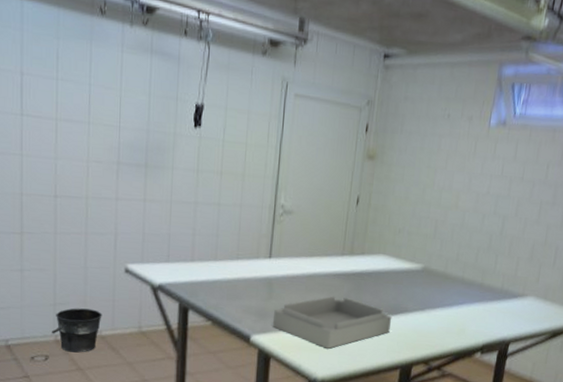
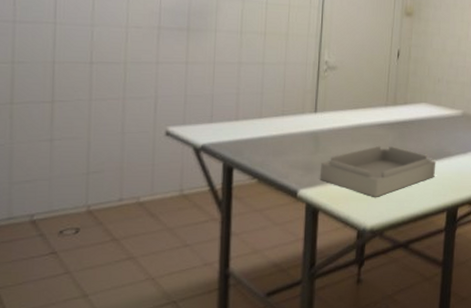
bucket: present [52,308,102,353] -> none [84,175,141,222]

